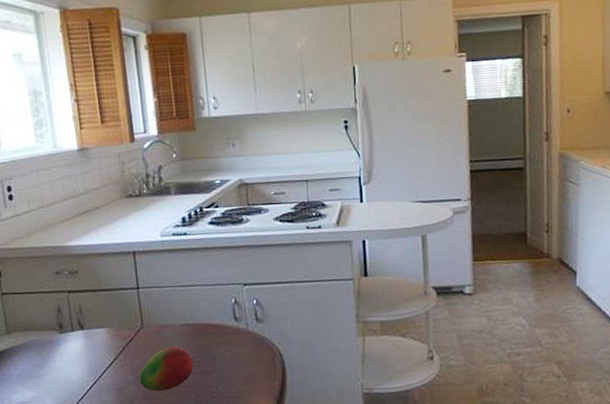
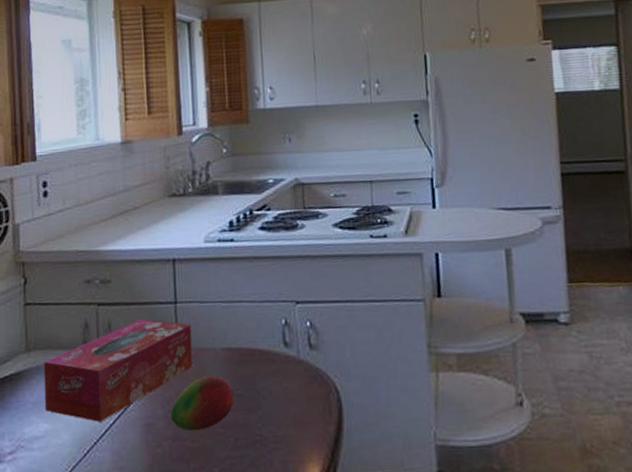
tissue box: none [24,302,156,389] -> present [44,318,193,423]

